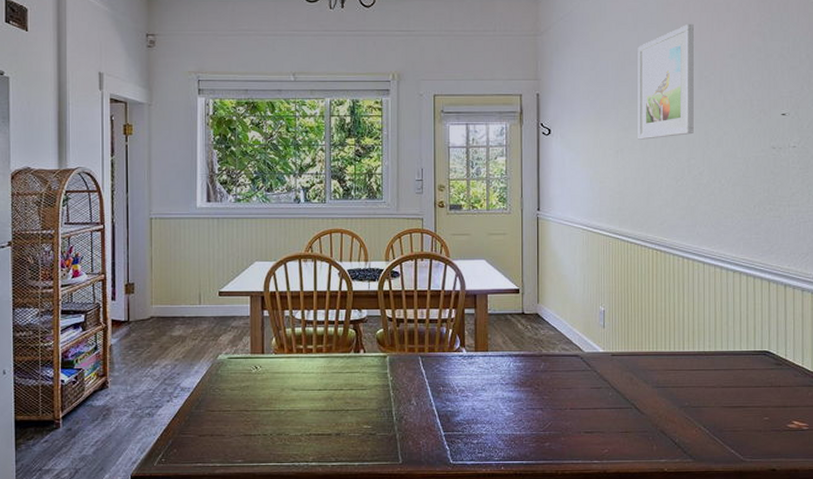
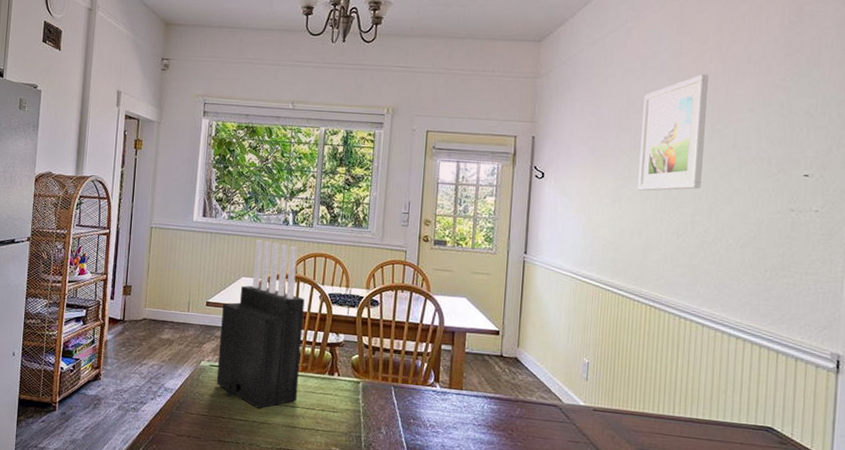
knife block: none [236,221,324,397] -> present [216,240,305,410]

